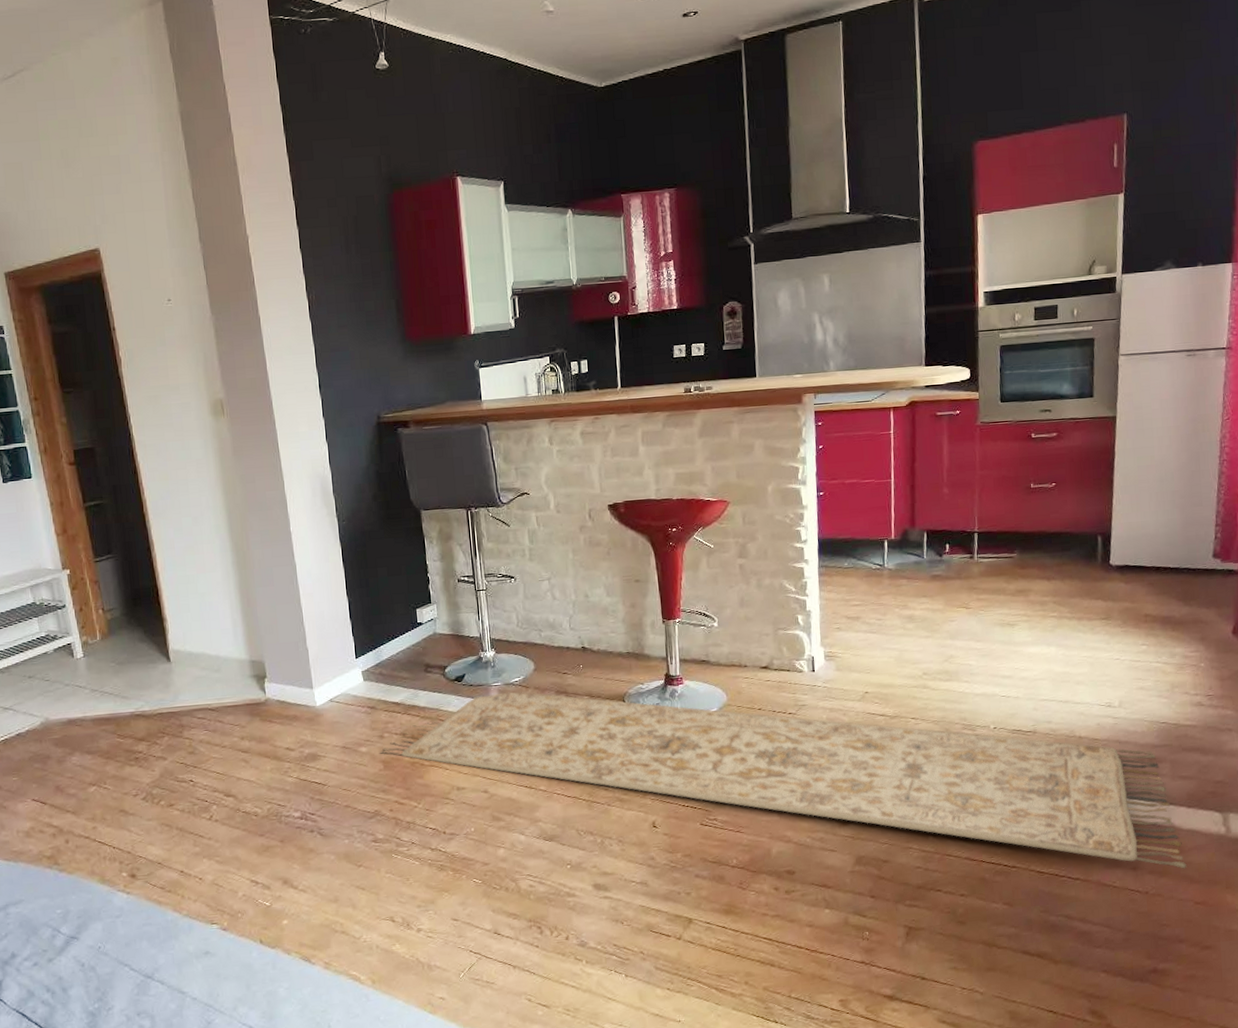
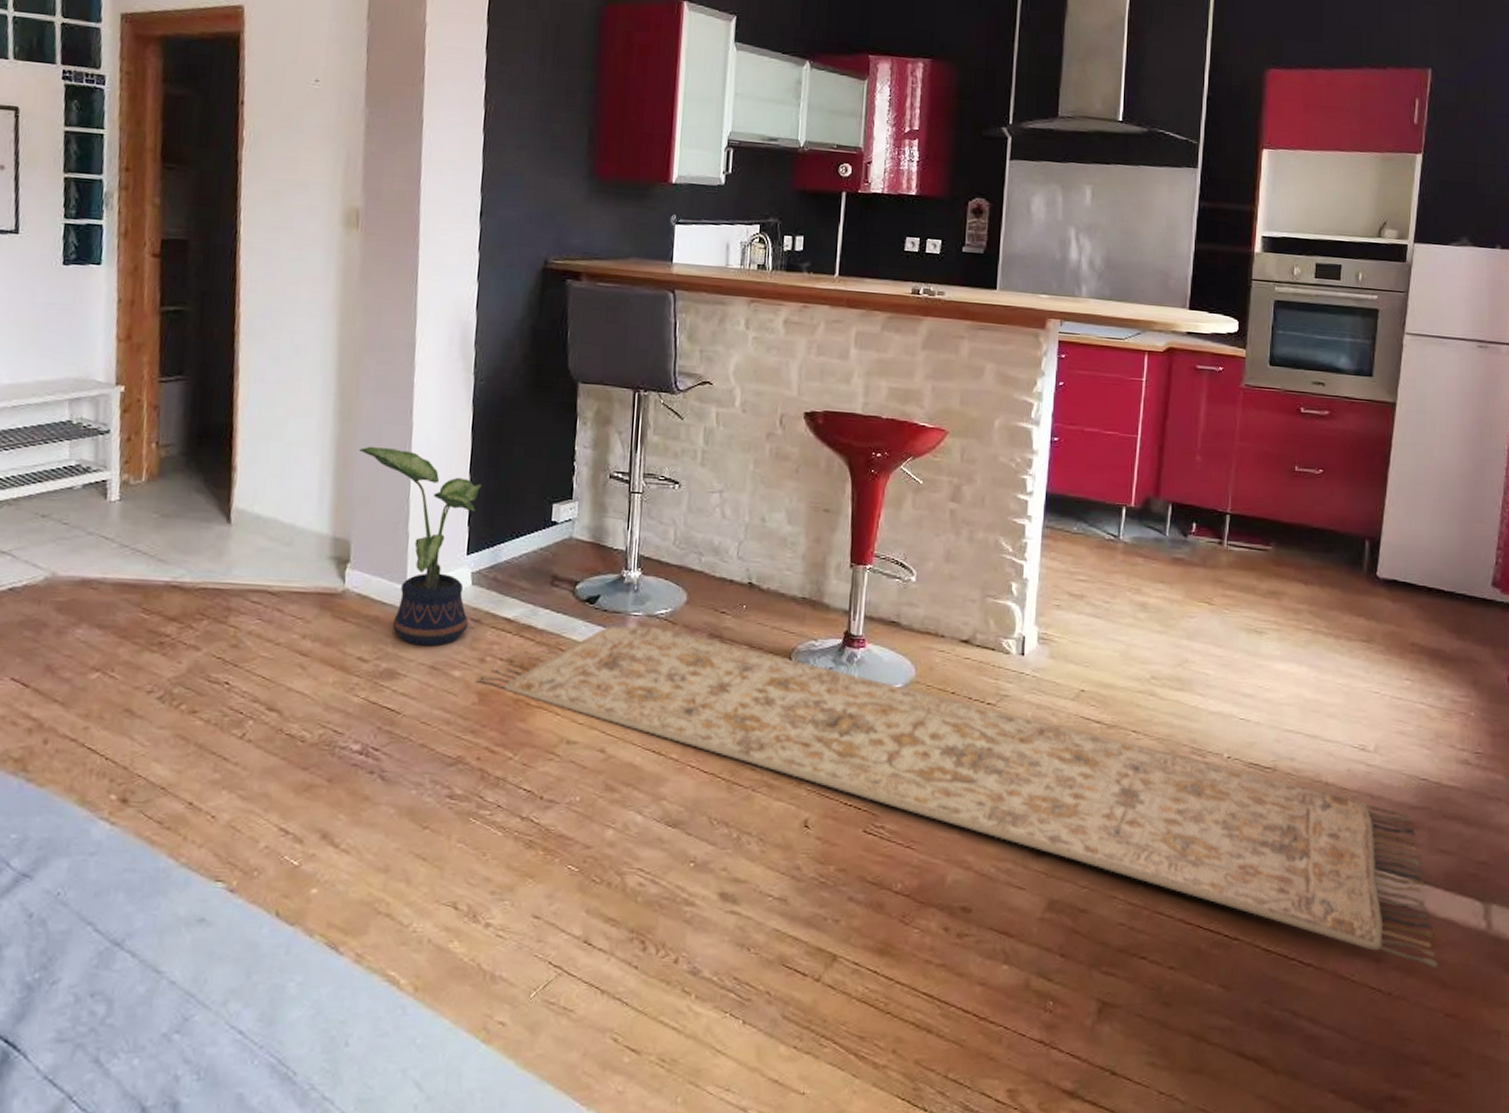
potted plant: none [258,585,366,733] -> present [359,446,482,647]

